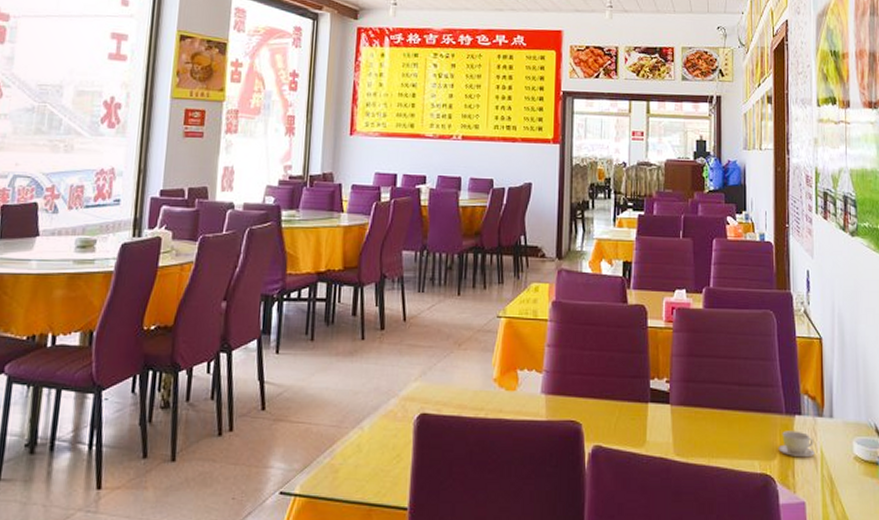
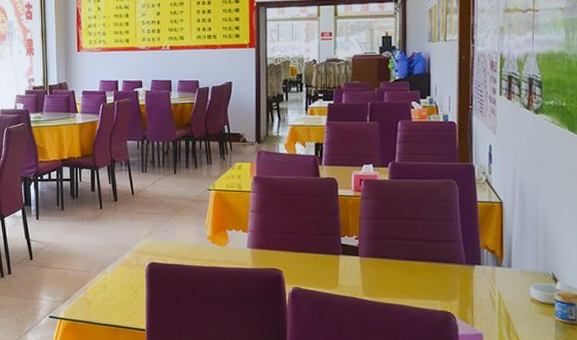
teacup: present [778,431,815,458] -> none [458,277,493,299]

